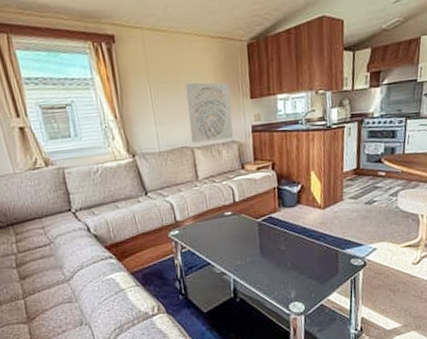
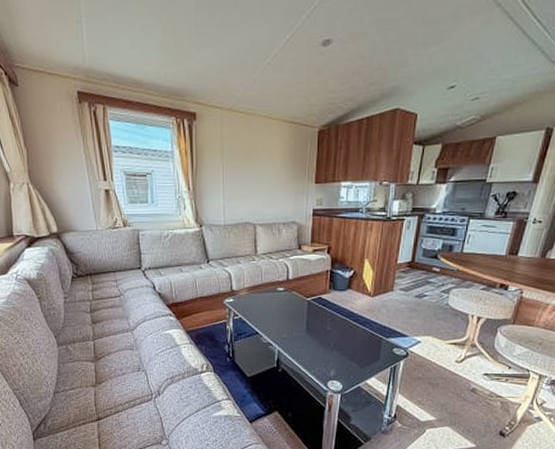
wall art: present [185,82,233,143] -> none [254,162,297,219]

